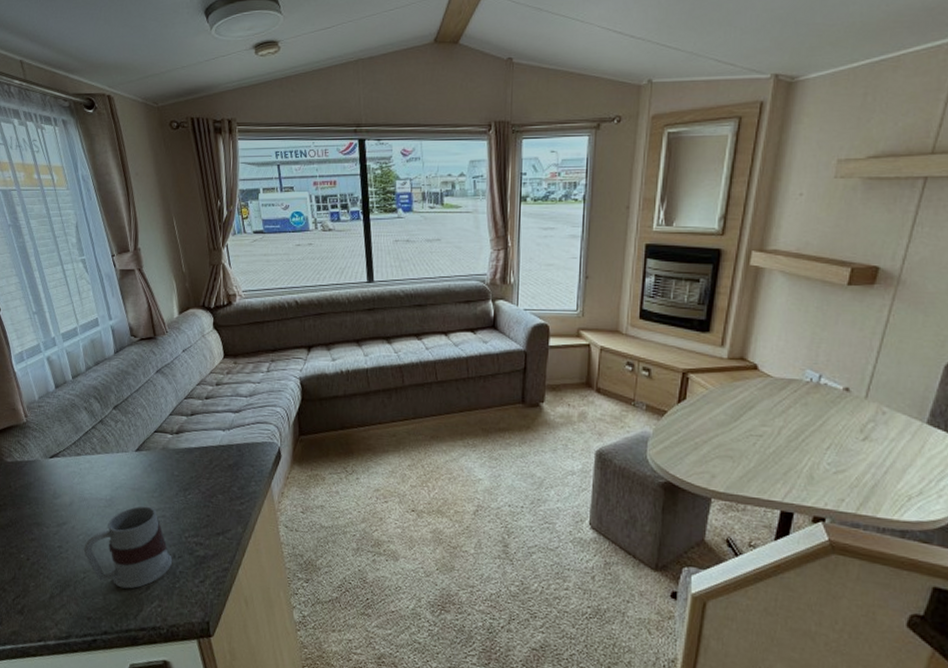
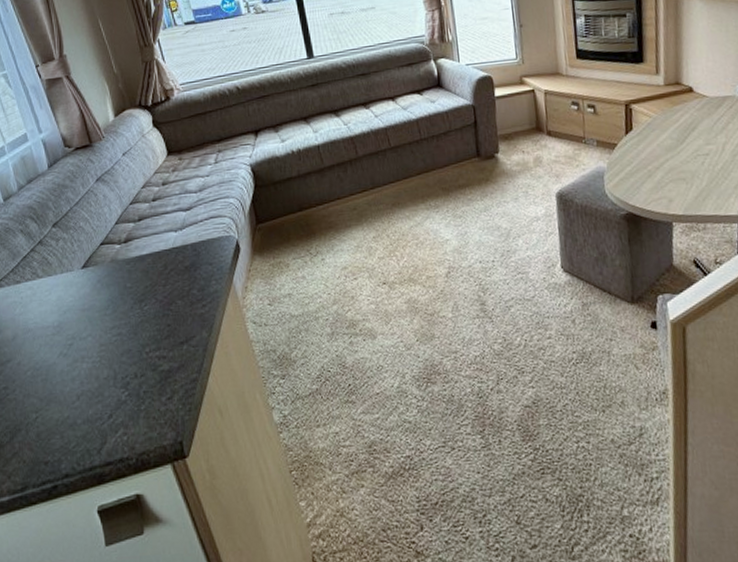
mug: present [83,505,173,589] -> none [33,326,135,422]

